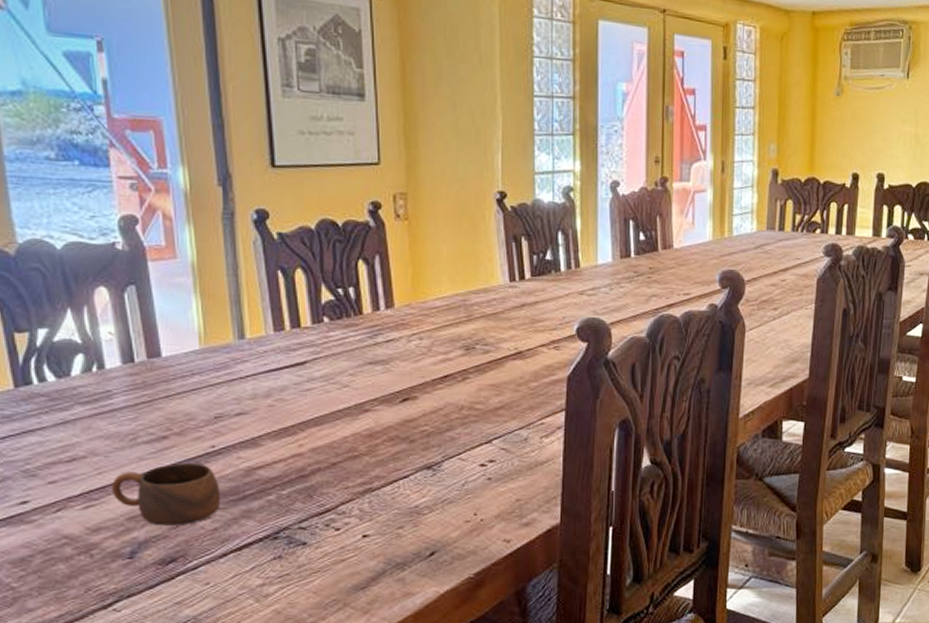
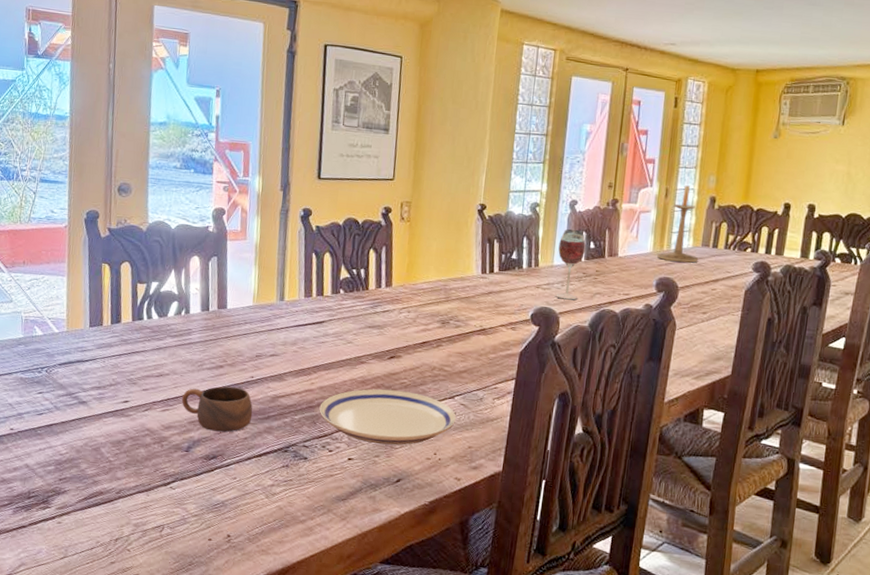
plate: none [315,441,496,511] -> present [319,389,456,445]
wineglass: none [602,217,635,307] -> present [555,229,587,300]
candlestick: none [717,145,765,251] -> present [656,176,699,263]

